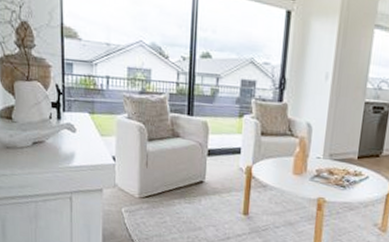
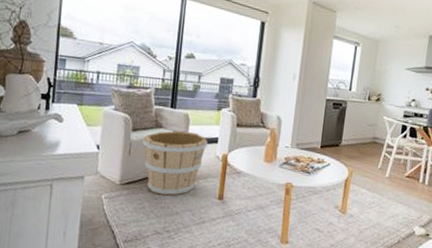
wooden bucket: none [159,139,229,211] -> present [142,130,208,196]

